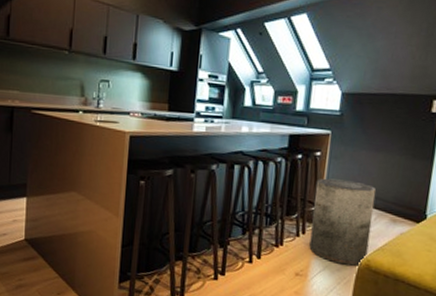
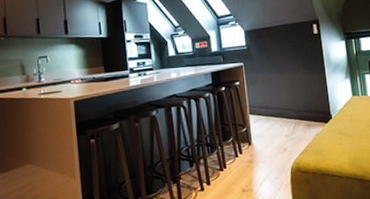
trash can: present [309,178,376,266] -> none [241,100,295,173]

